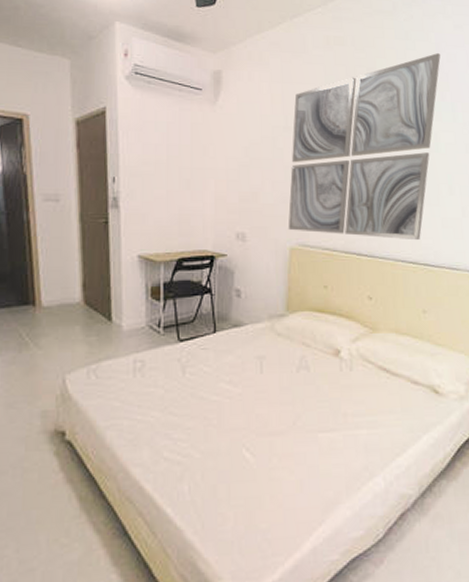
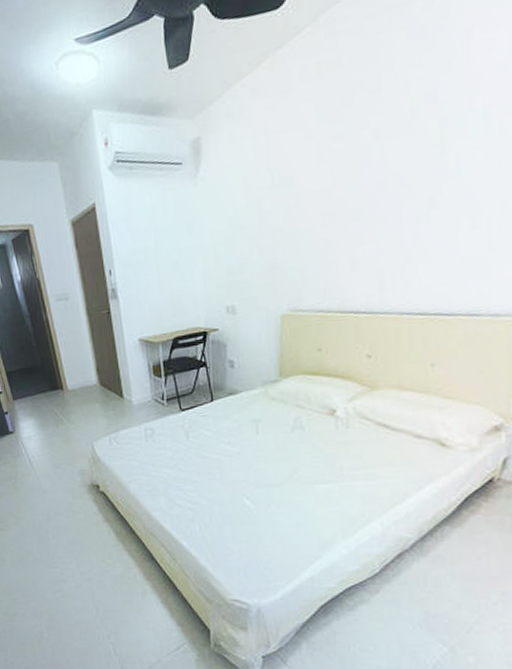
wall art: present [287,53,441,241] -> none [278,43,471,297]

